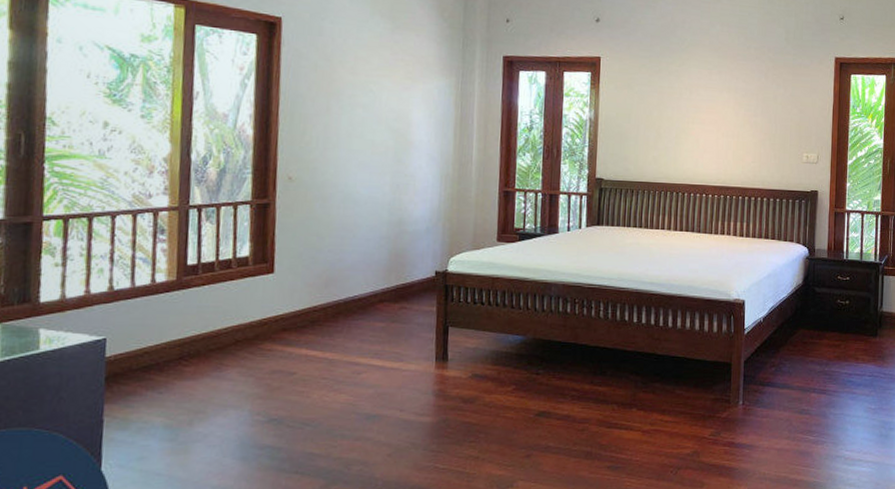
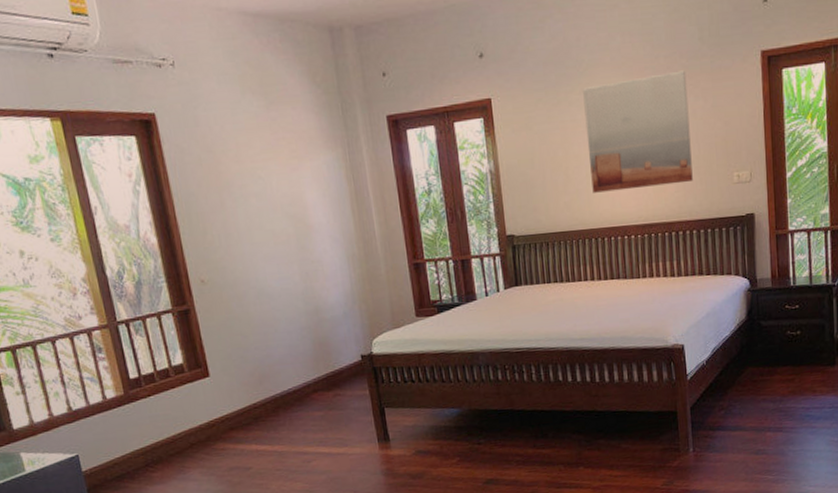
wall art: none [679,62,772,156] -> present [583,70,693,193]

